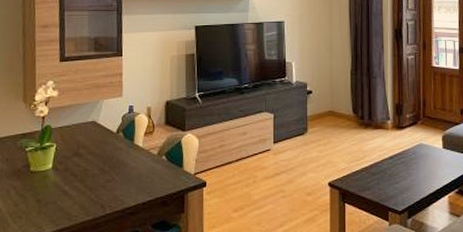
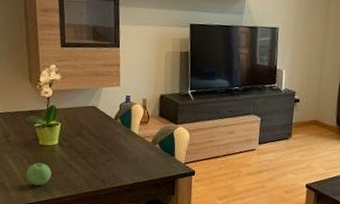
apple: none [13,193,43,221] -> present [27,163,52,186]

